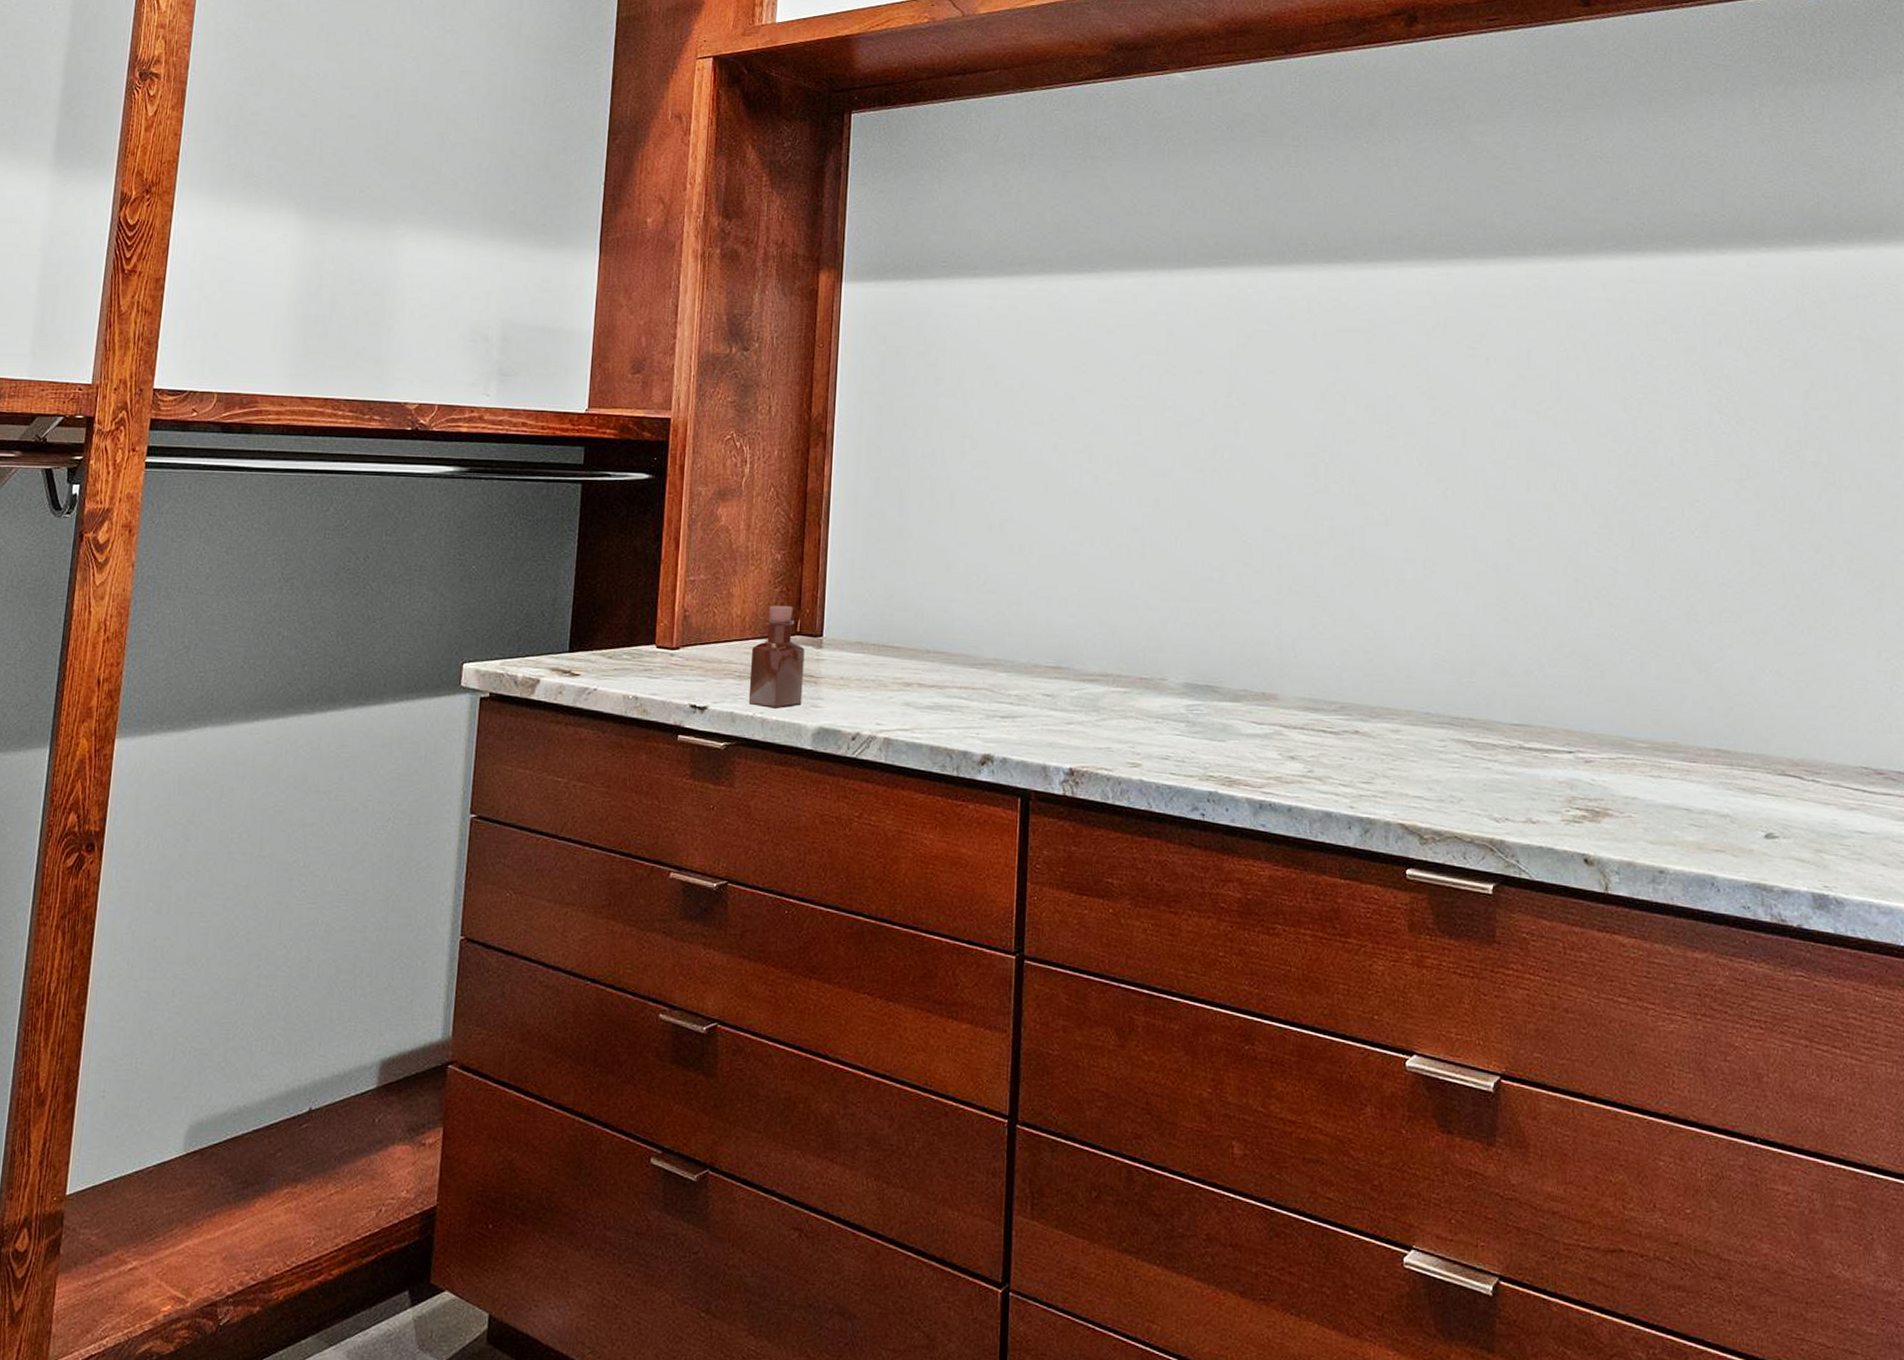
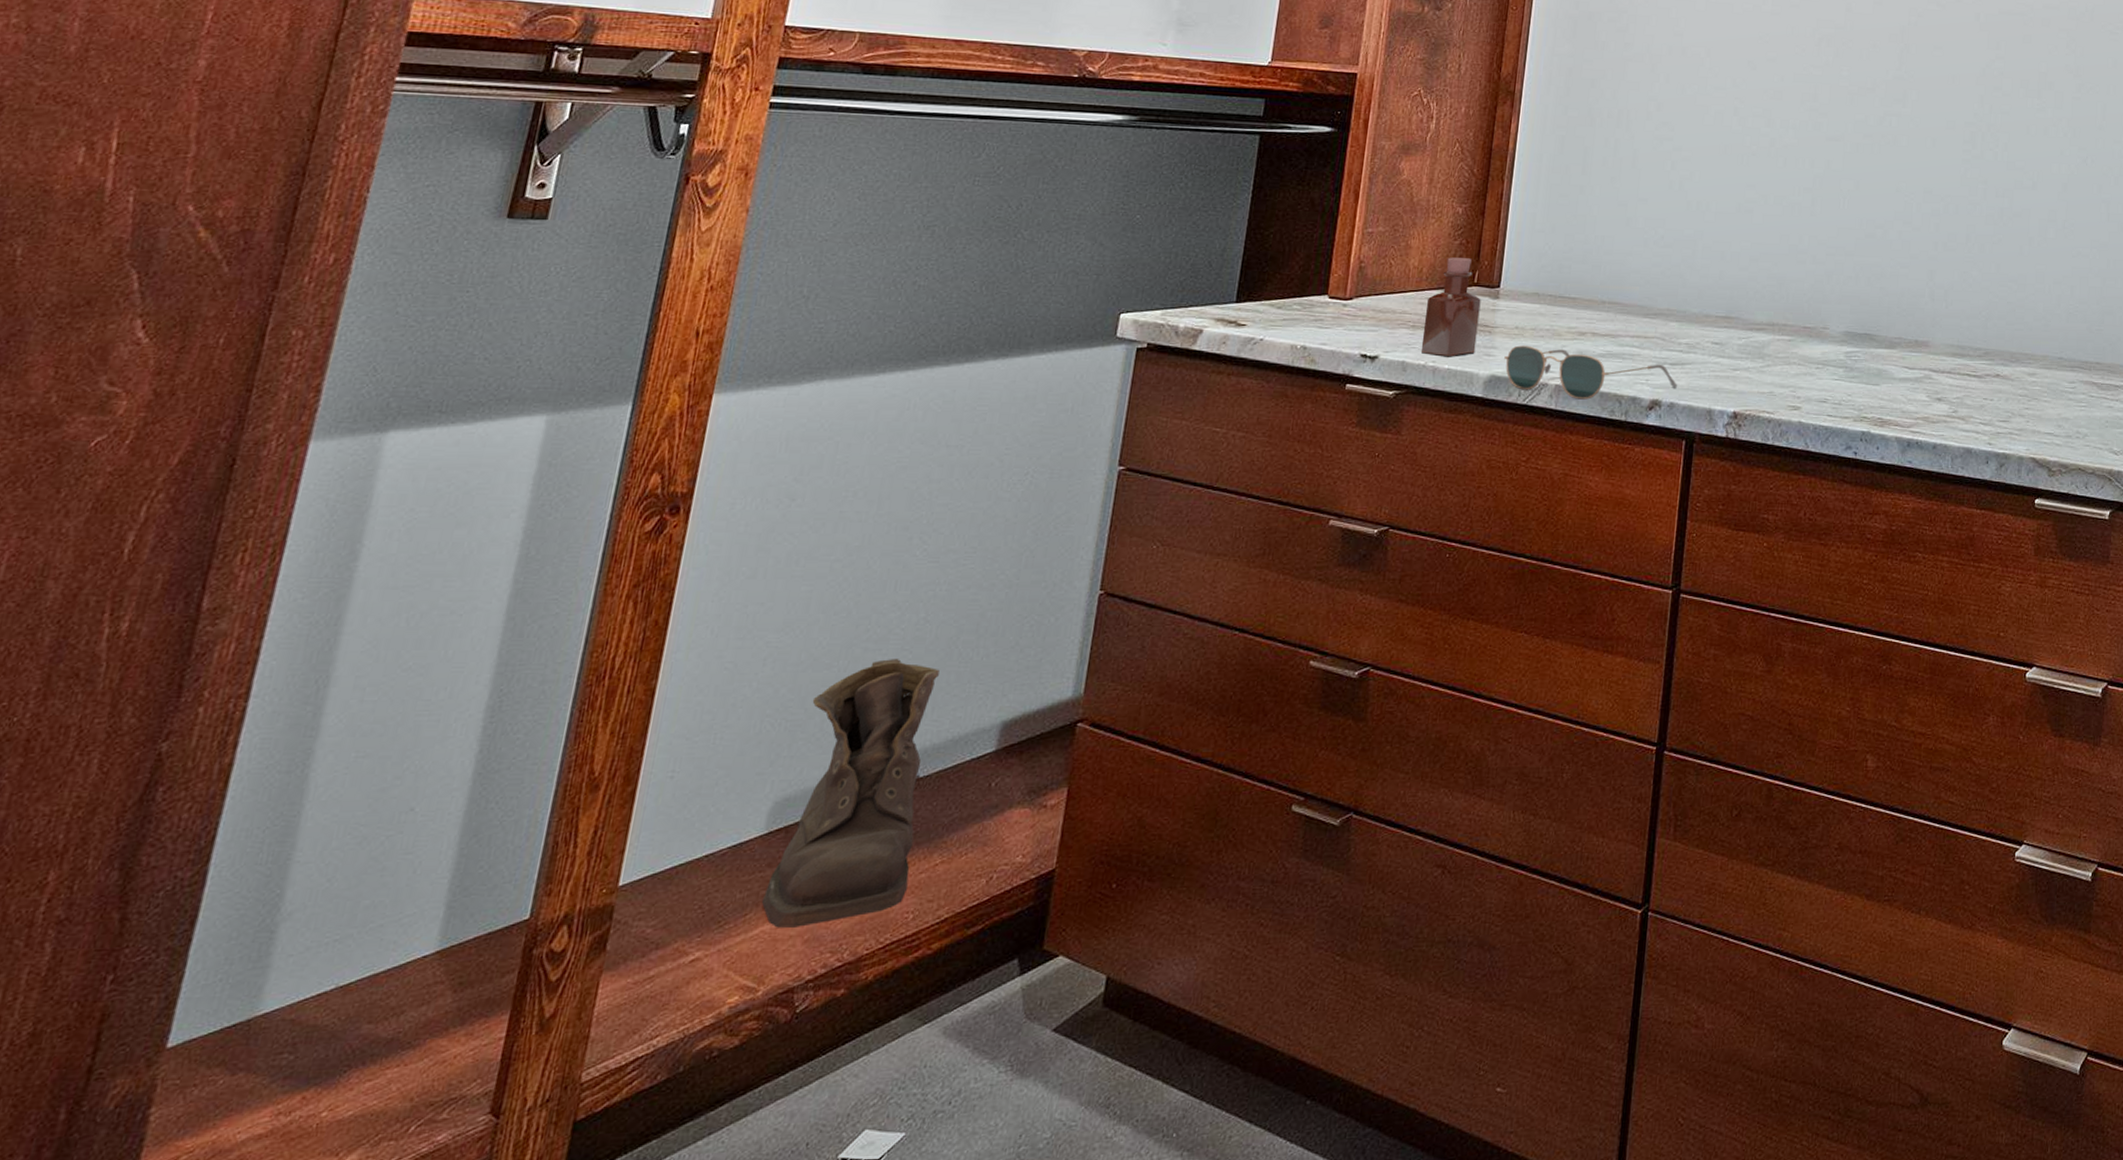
boot: none [185,995,323,1245] -> present [762,659,940,928]
sunglasses: none [831,696,1010,754] -> present [1504,345,1678,400]

